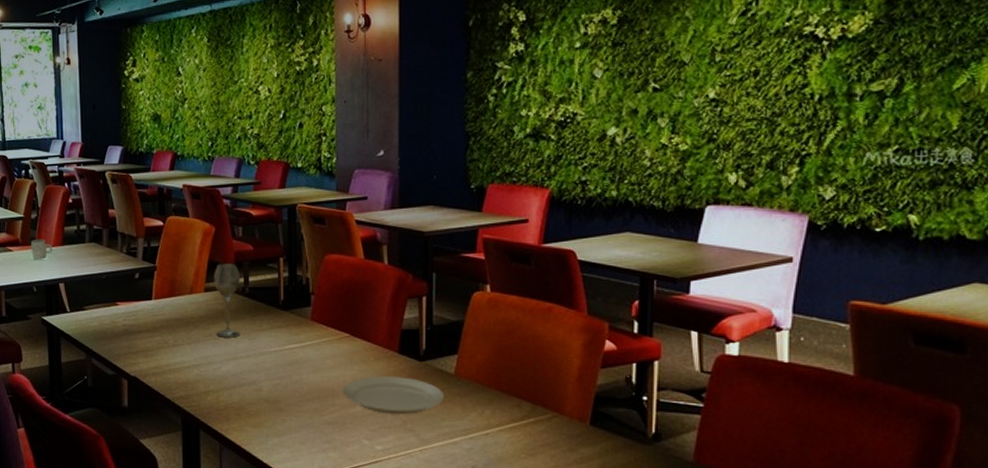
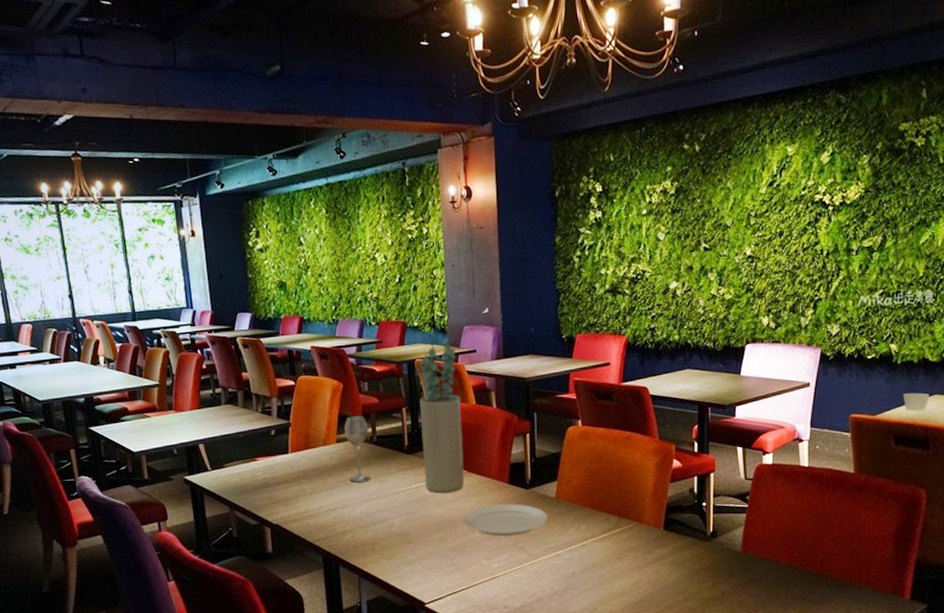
mug: present [31,239,52,261] -> none [168,403,190,425]
vase: none [299,173,348,357] -> present [419,330,465,493]
candle: none [926,278,967,303] -> present [903,393,930,412]

